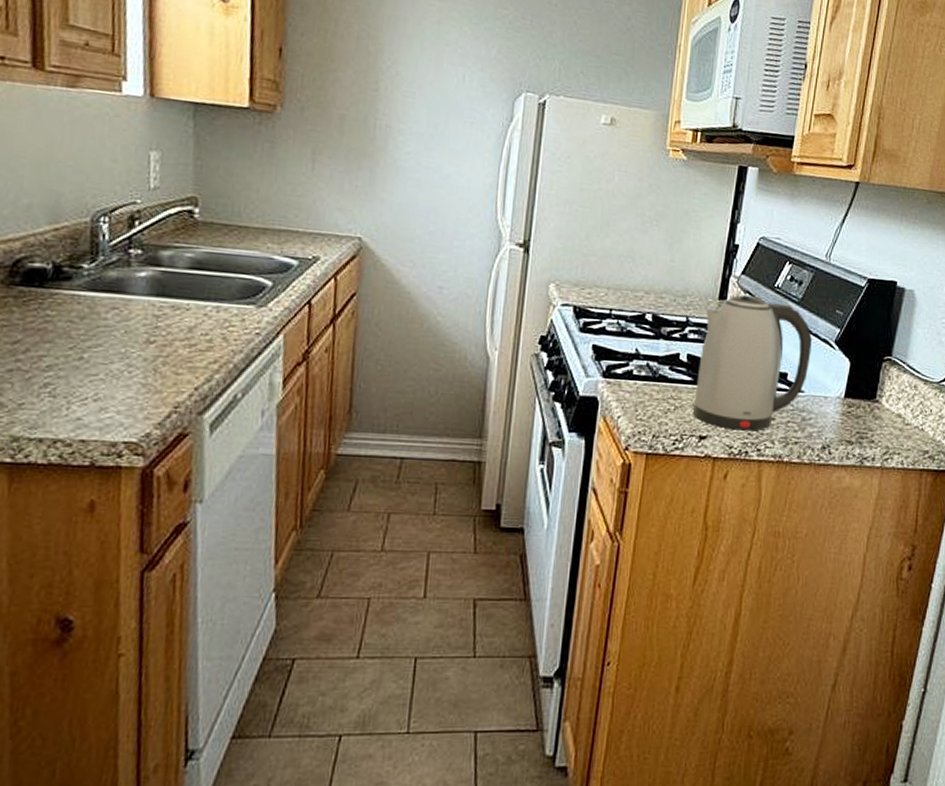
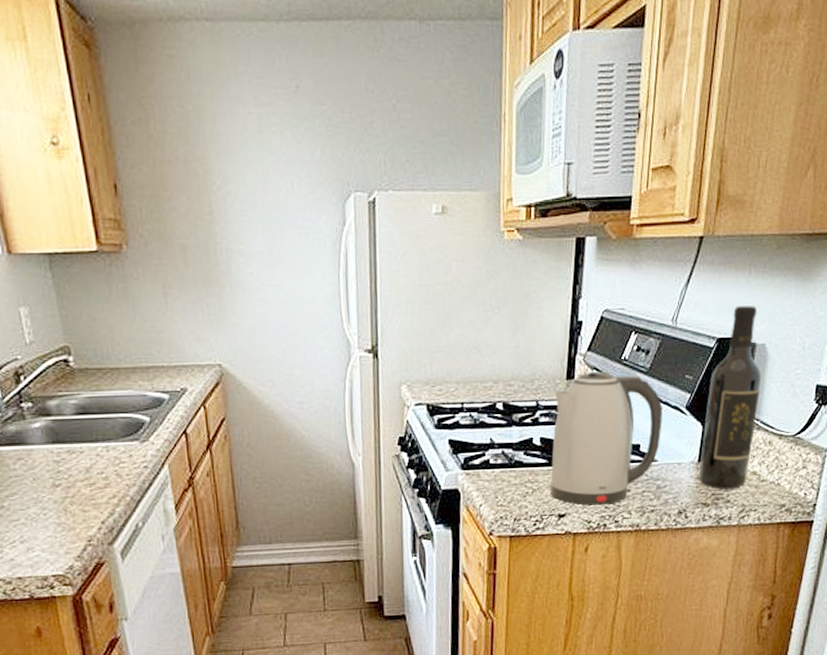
wine bottle: none [844,251,910,428] -> present [698,306,762,488]

